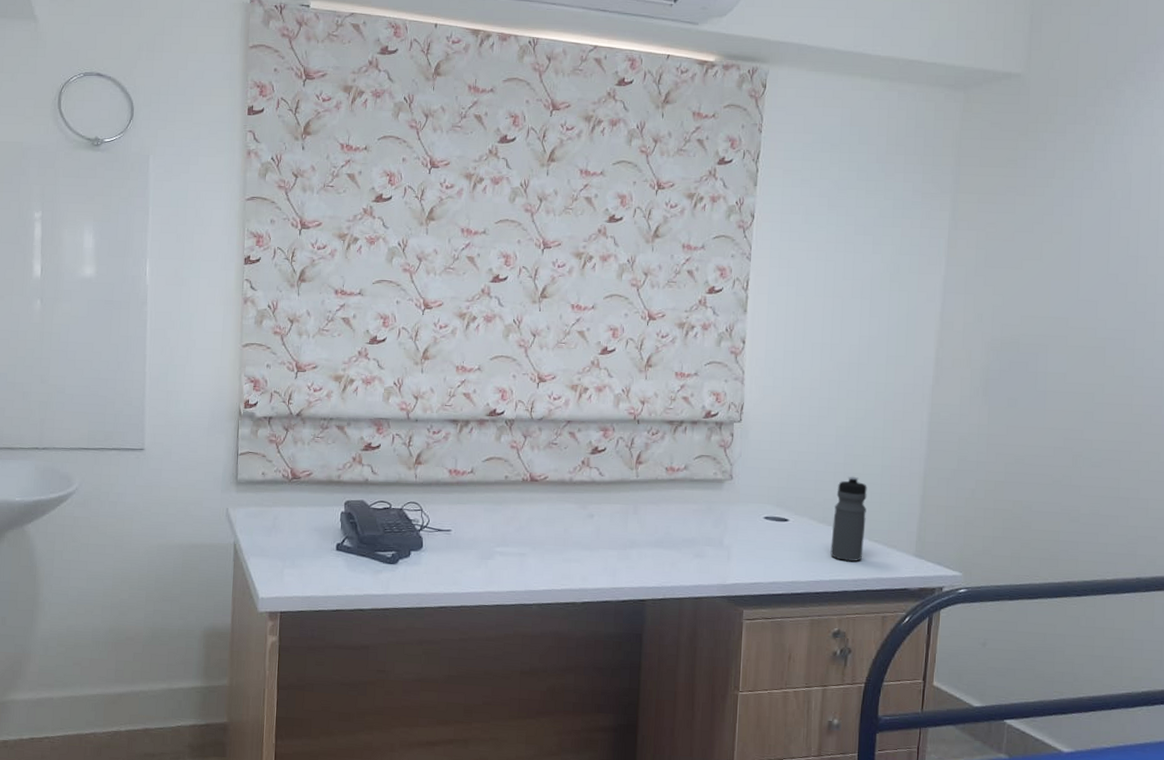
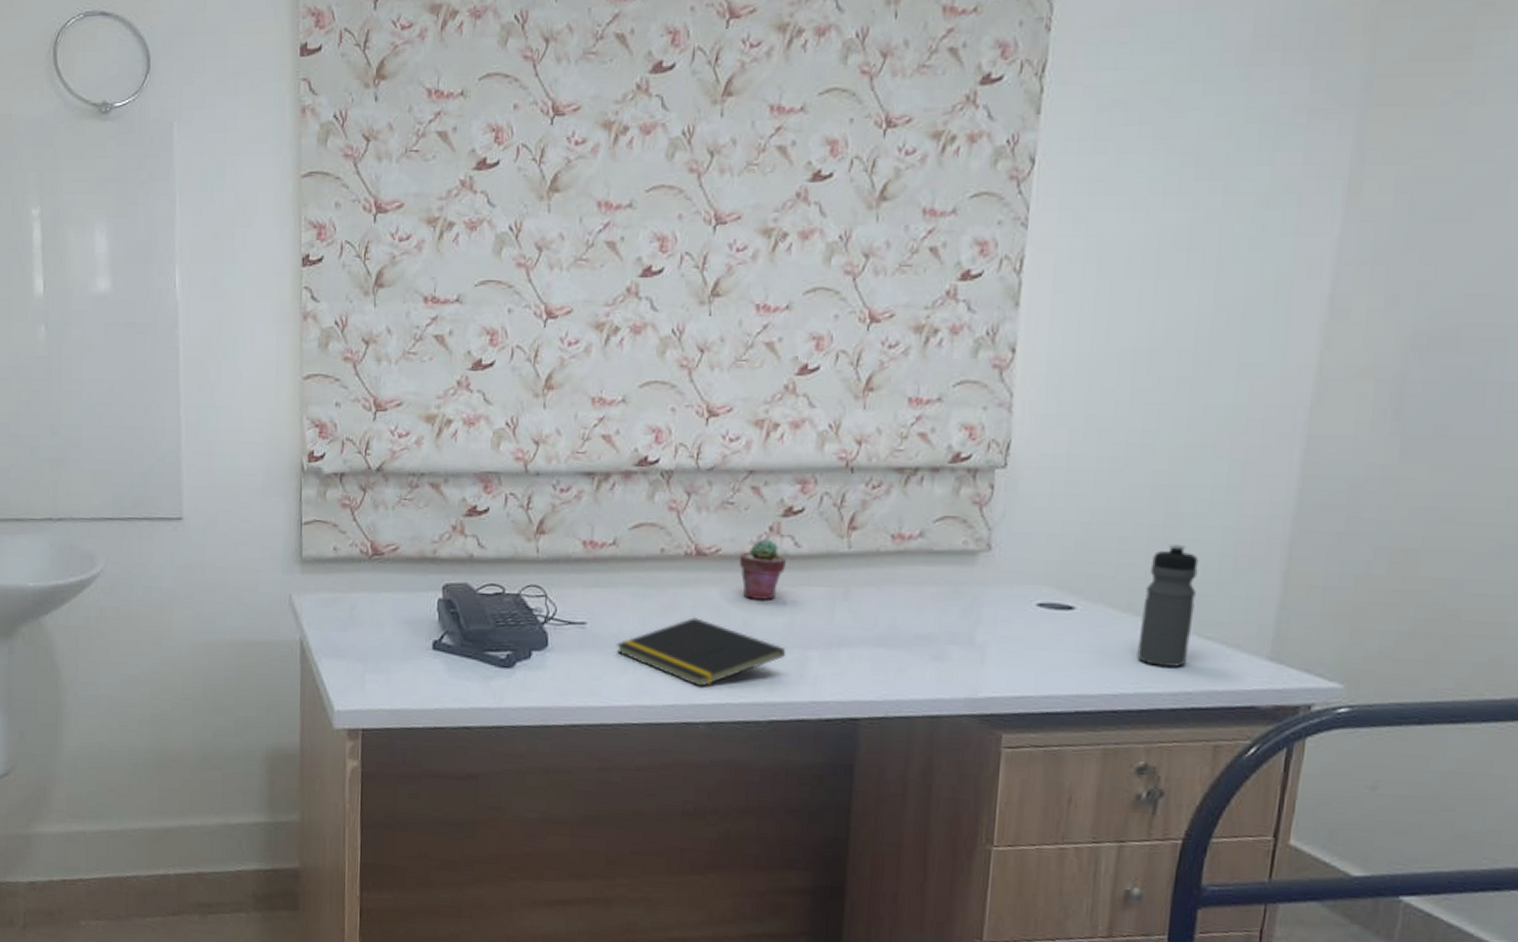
notepad: none [473,526,594,578] -> present [616,617,787,687]
potted succulent: none [560,469,593,514] -> present [739,538,786,600]

